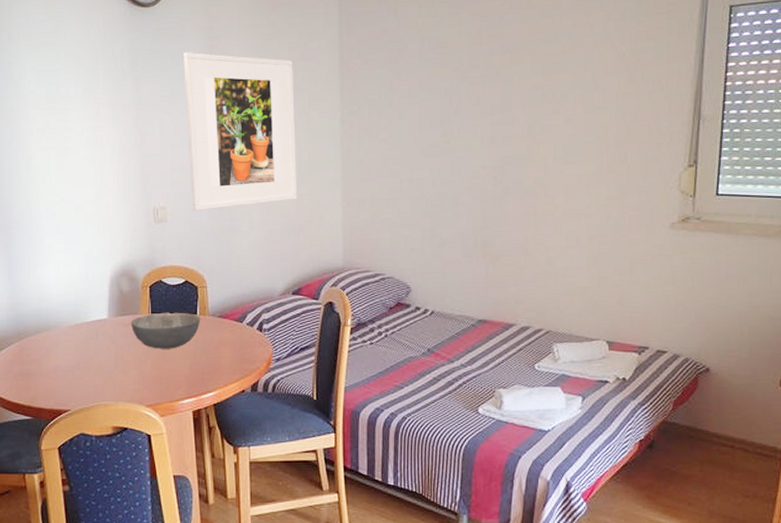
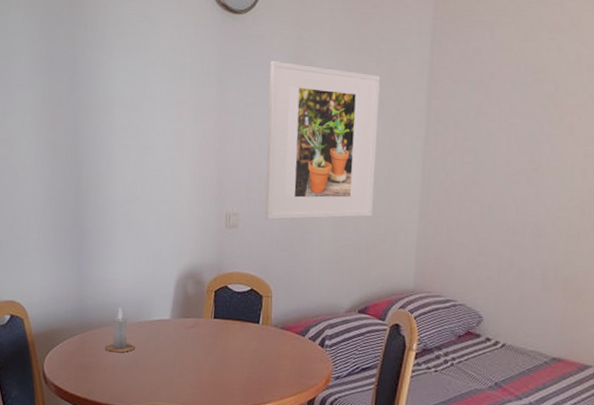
candle: none [44,311,75,357] -> present [104,306,135,353]
bowl: present [131,312,201,349] -> none [193,318,263,356]

